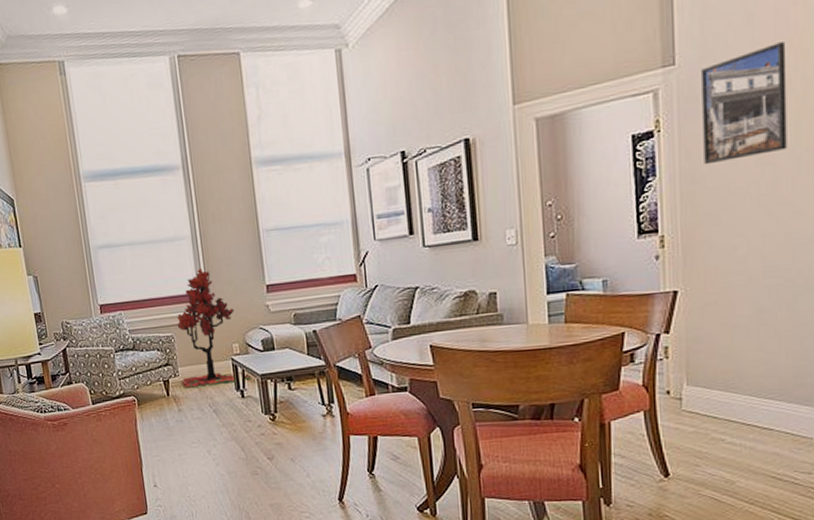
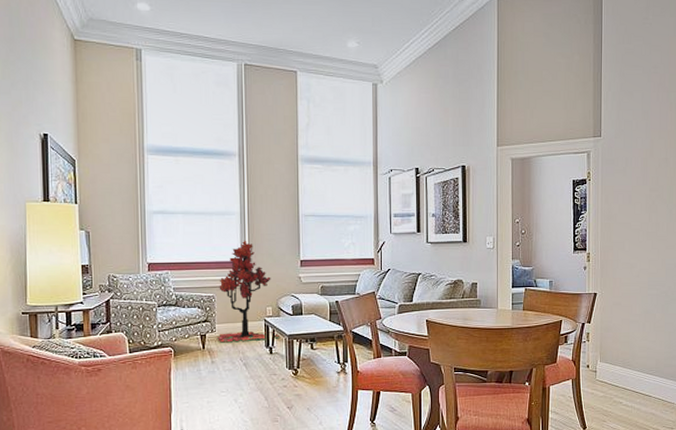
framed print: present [700,42,787,165] -> none [616,133,666,207]

